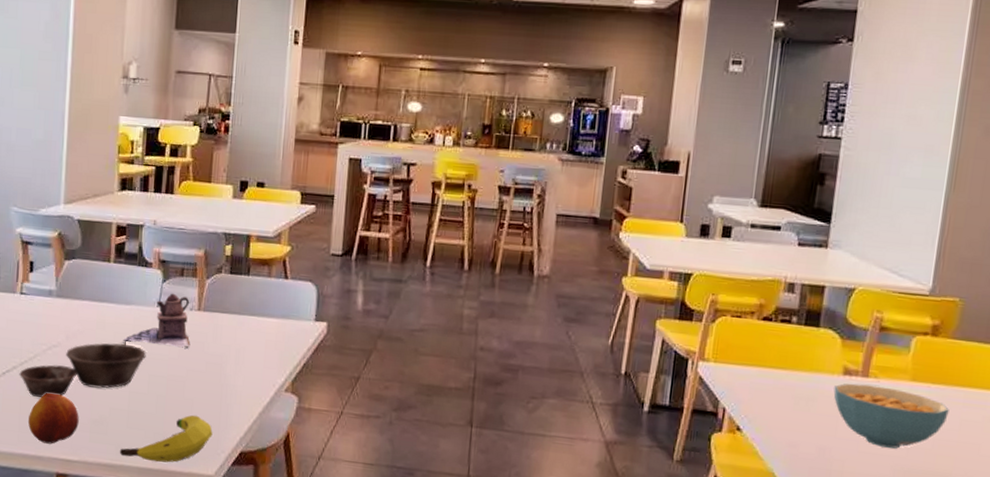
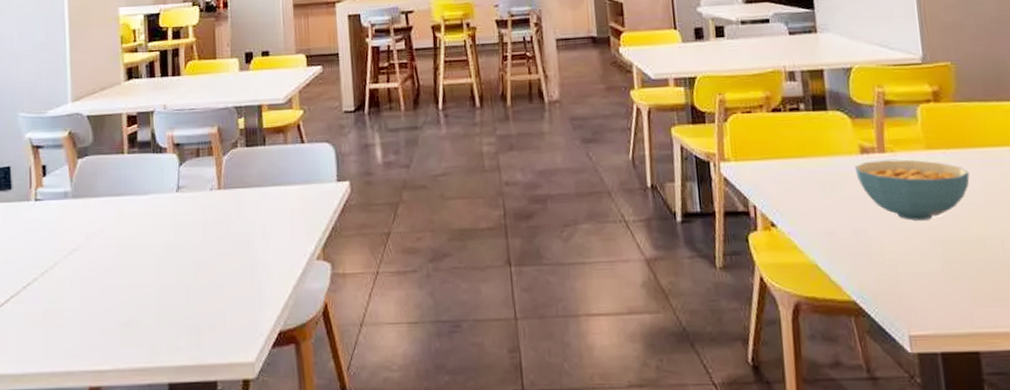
bowl: present [19,343,146,398] -> none [40,236,171,307]
fruit: present [28,392,79,444] -> none [54,300,108,357]
banana: present [119,415,213,463] -> none [153,300,248,358]
teapot: present [123,293,190,349] -> none [145,175,215,234]

